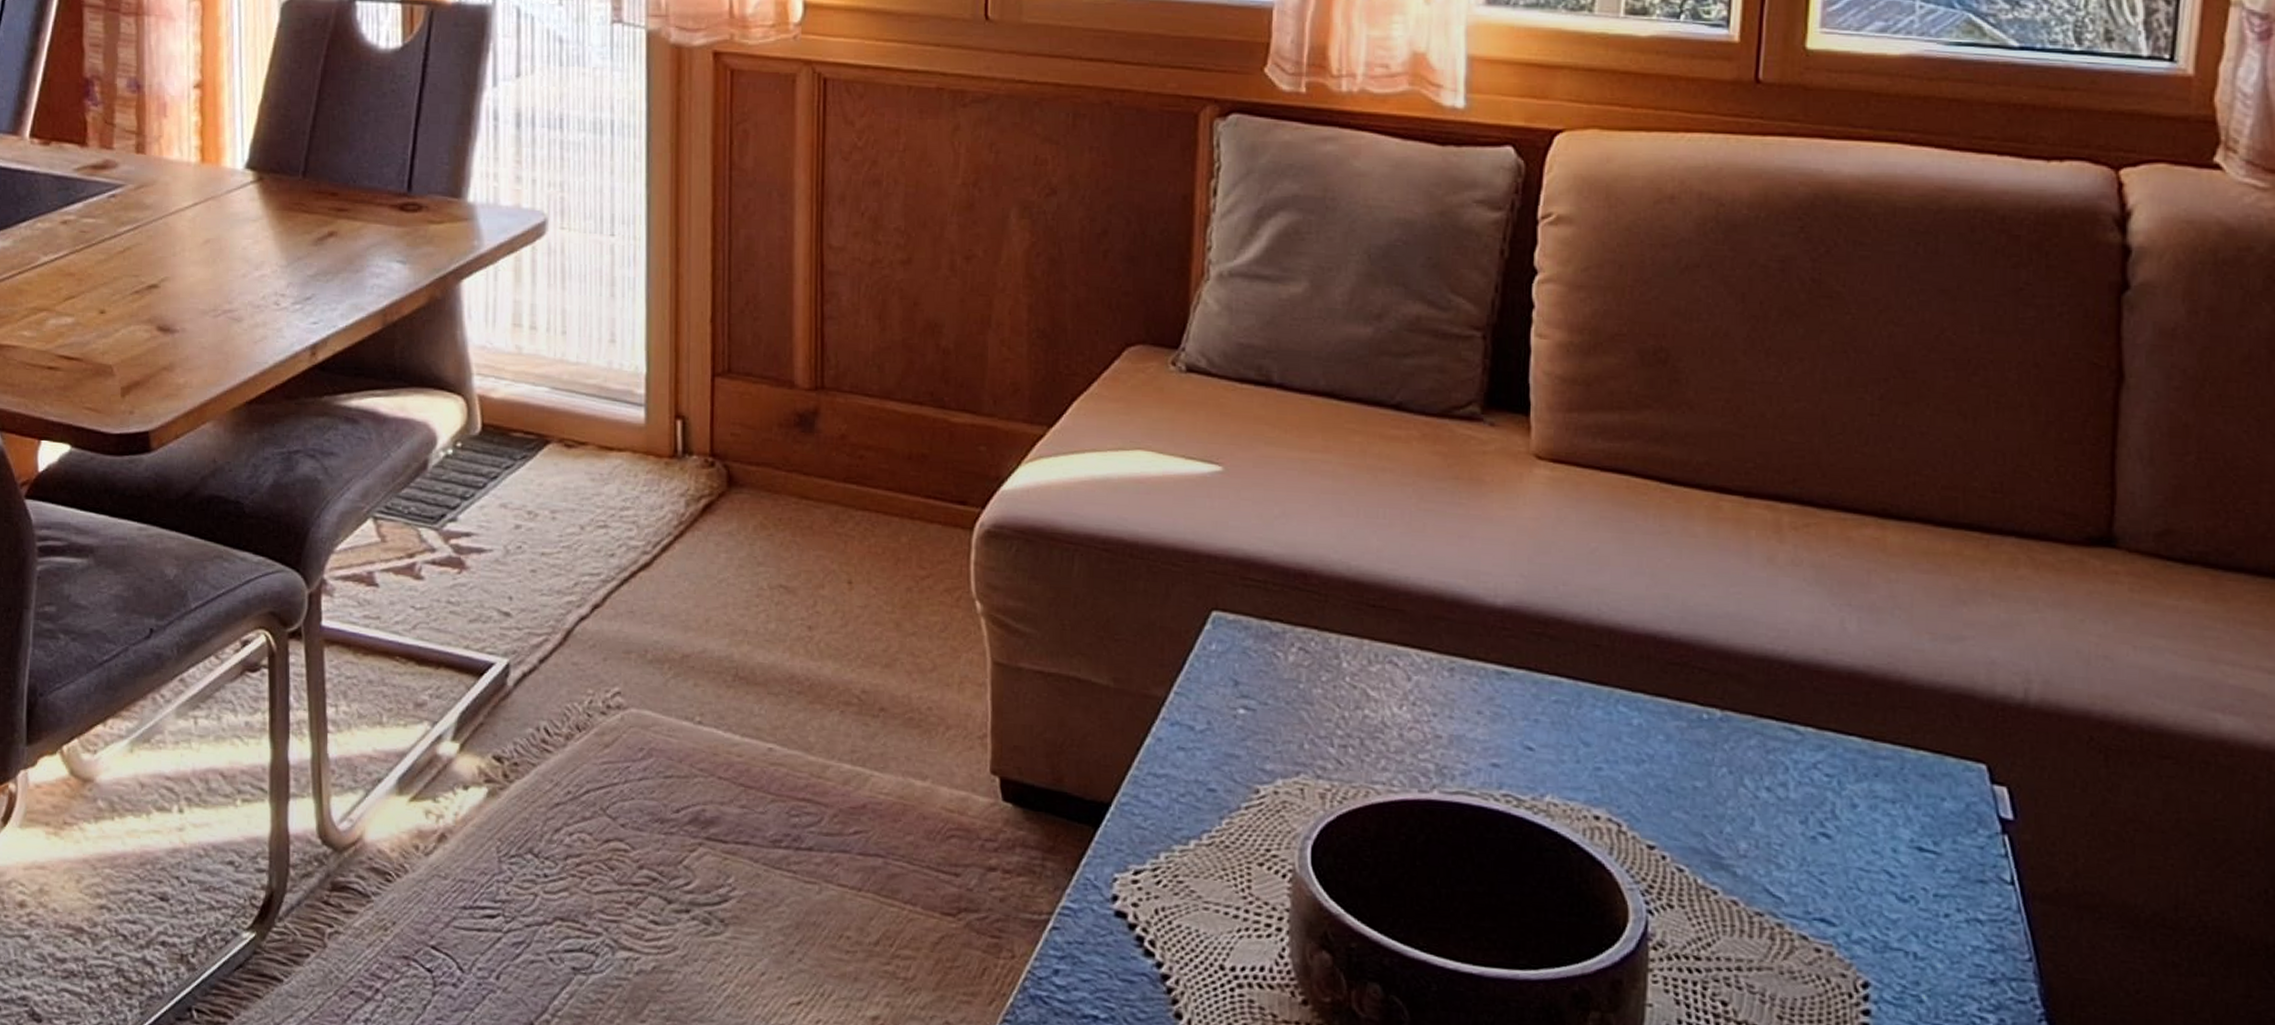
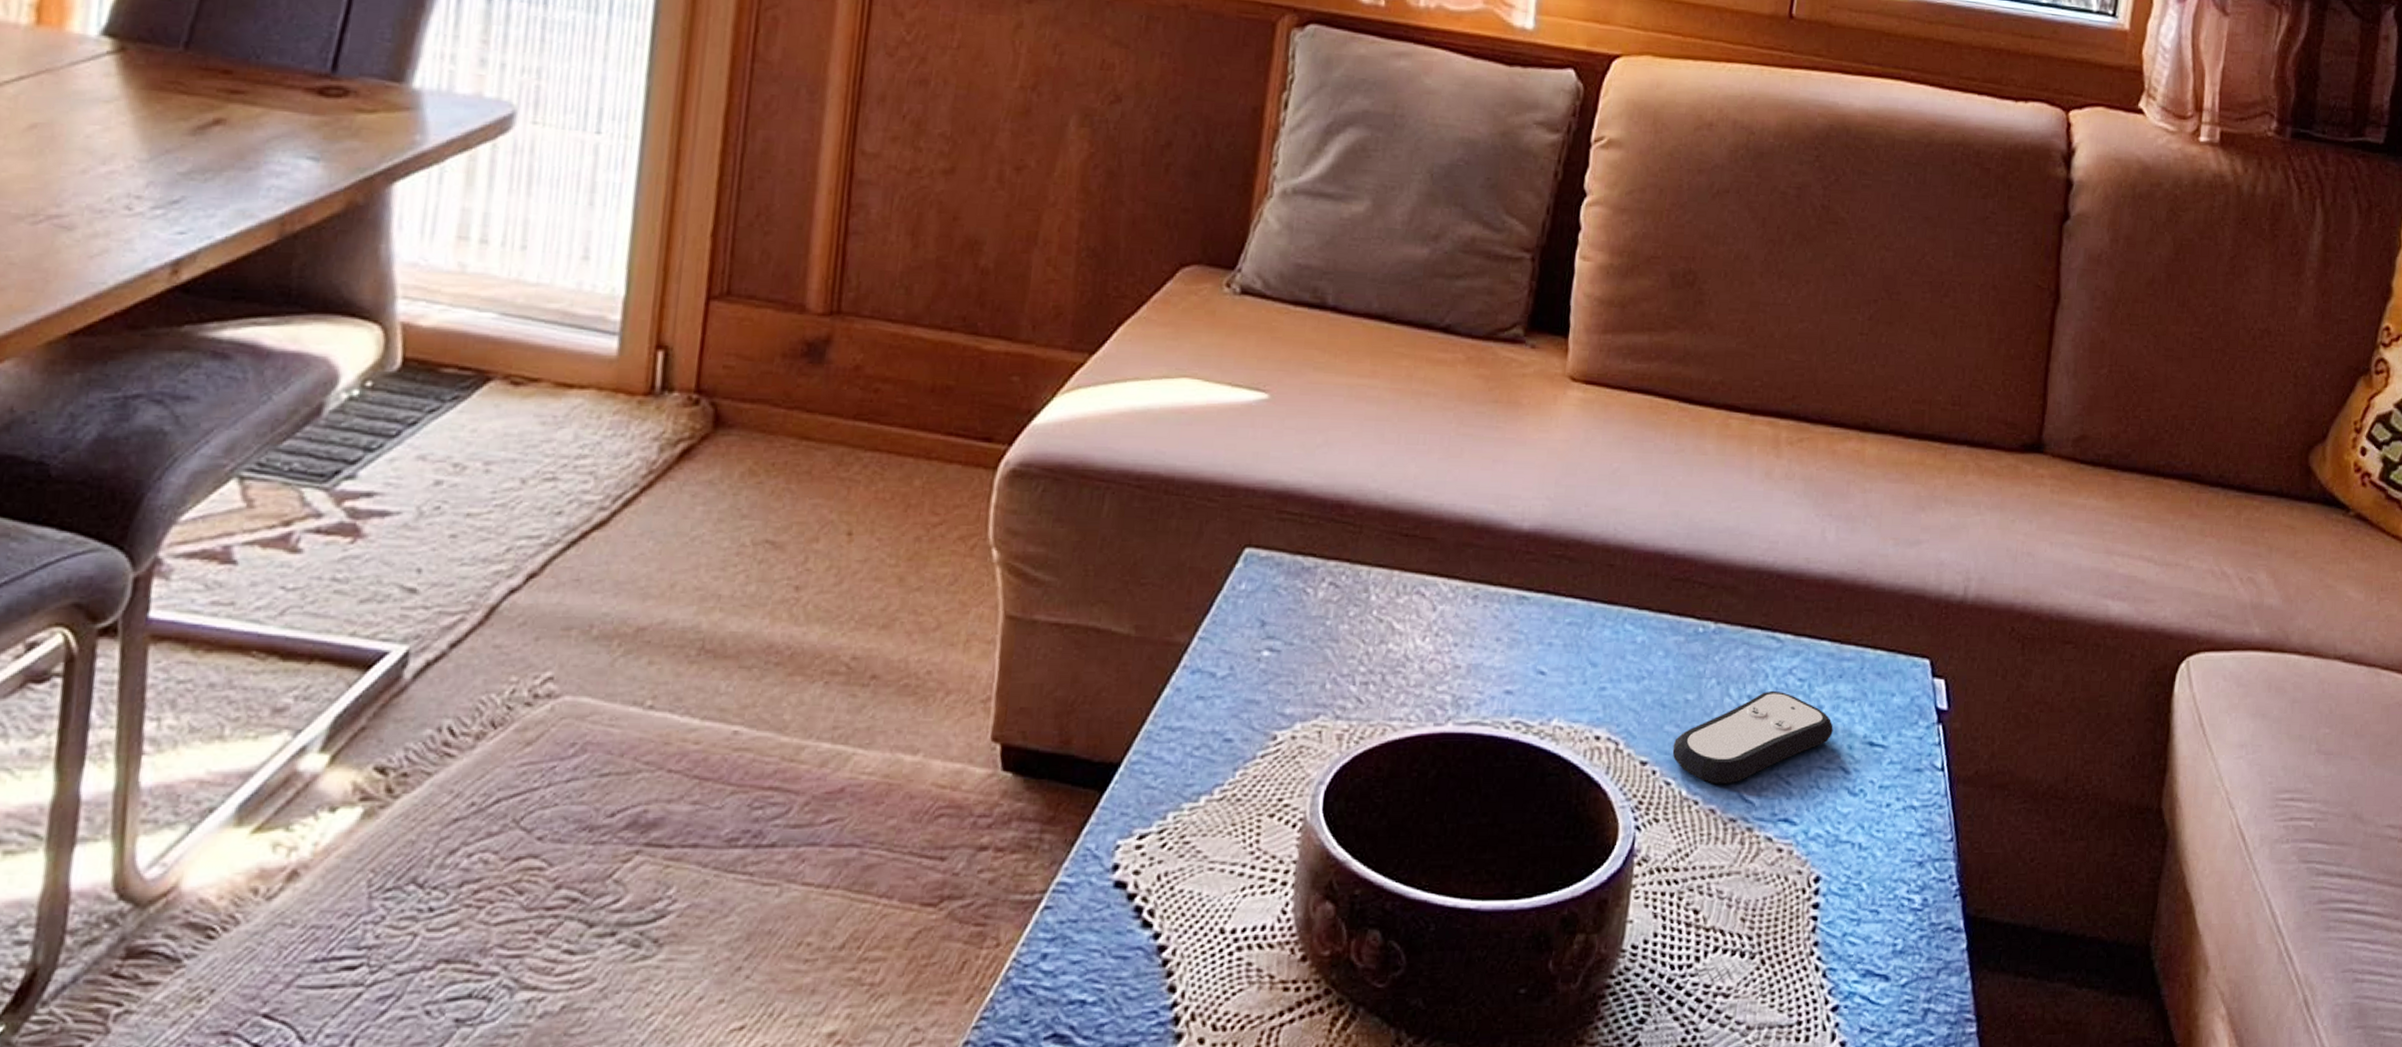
remote control: none [1683,784,1872,877] -> present [1672,690,1833,784]

